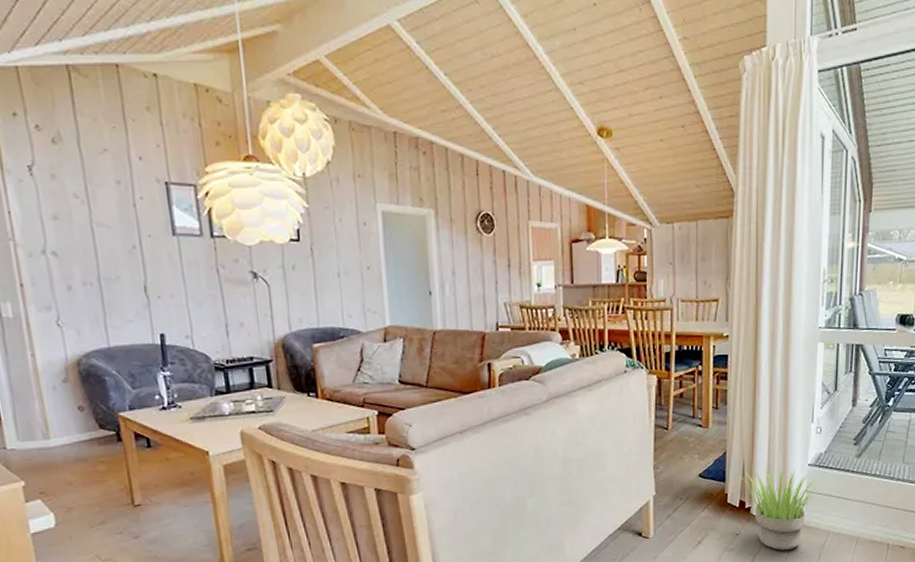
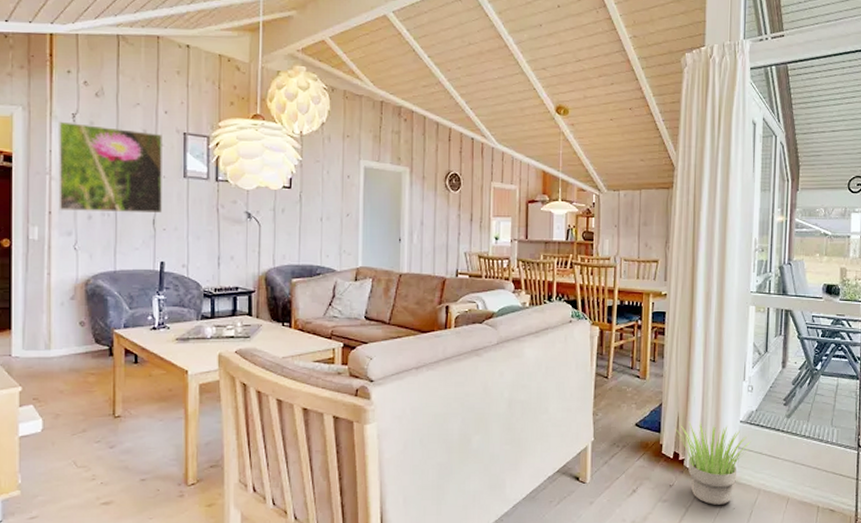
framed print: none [13,176,153,282] -> present [58,121,162,214]

